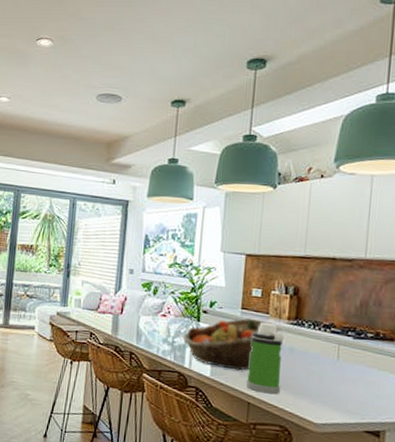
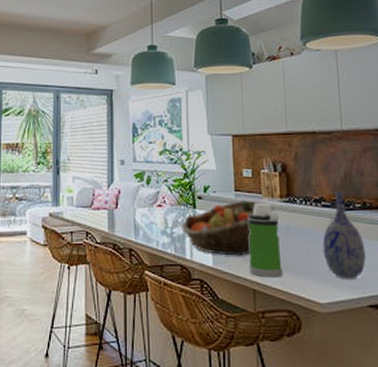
vase: none [325,319,371,405] -> present [322,191,366,279]

